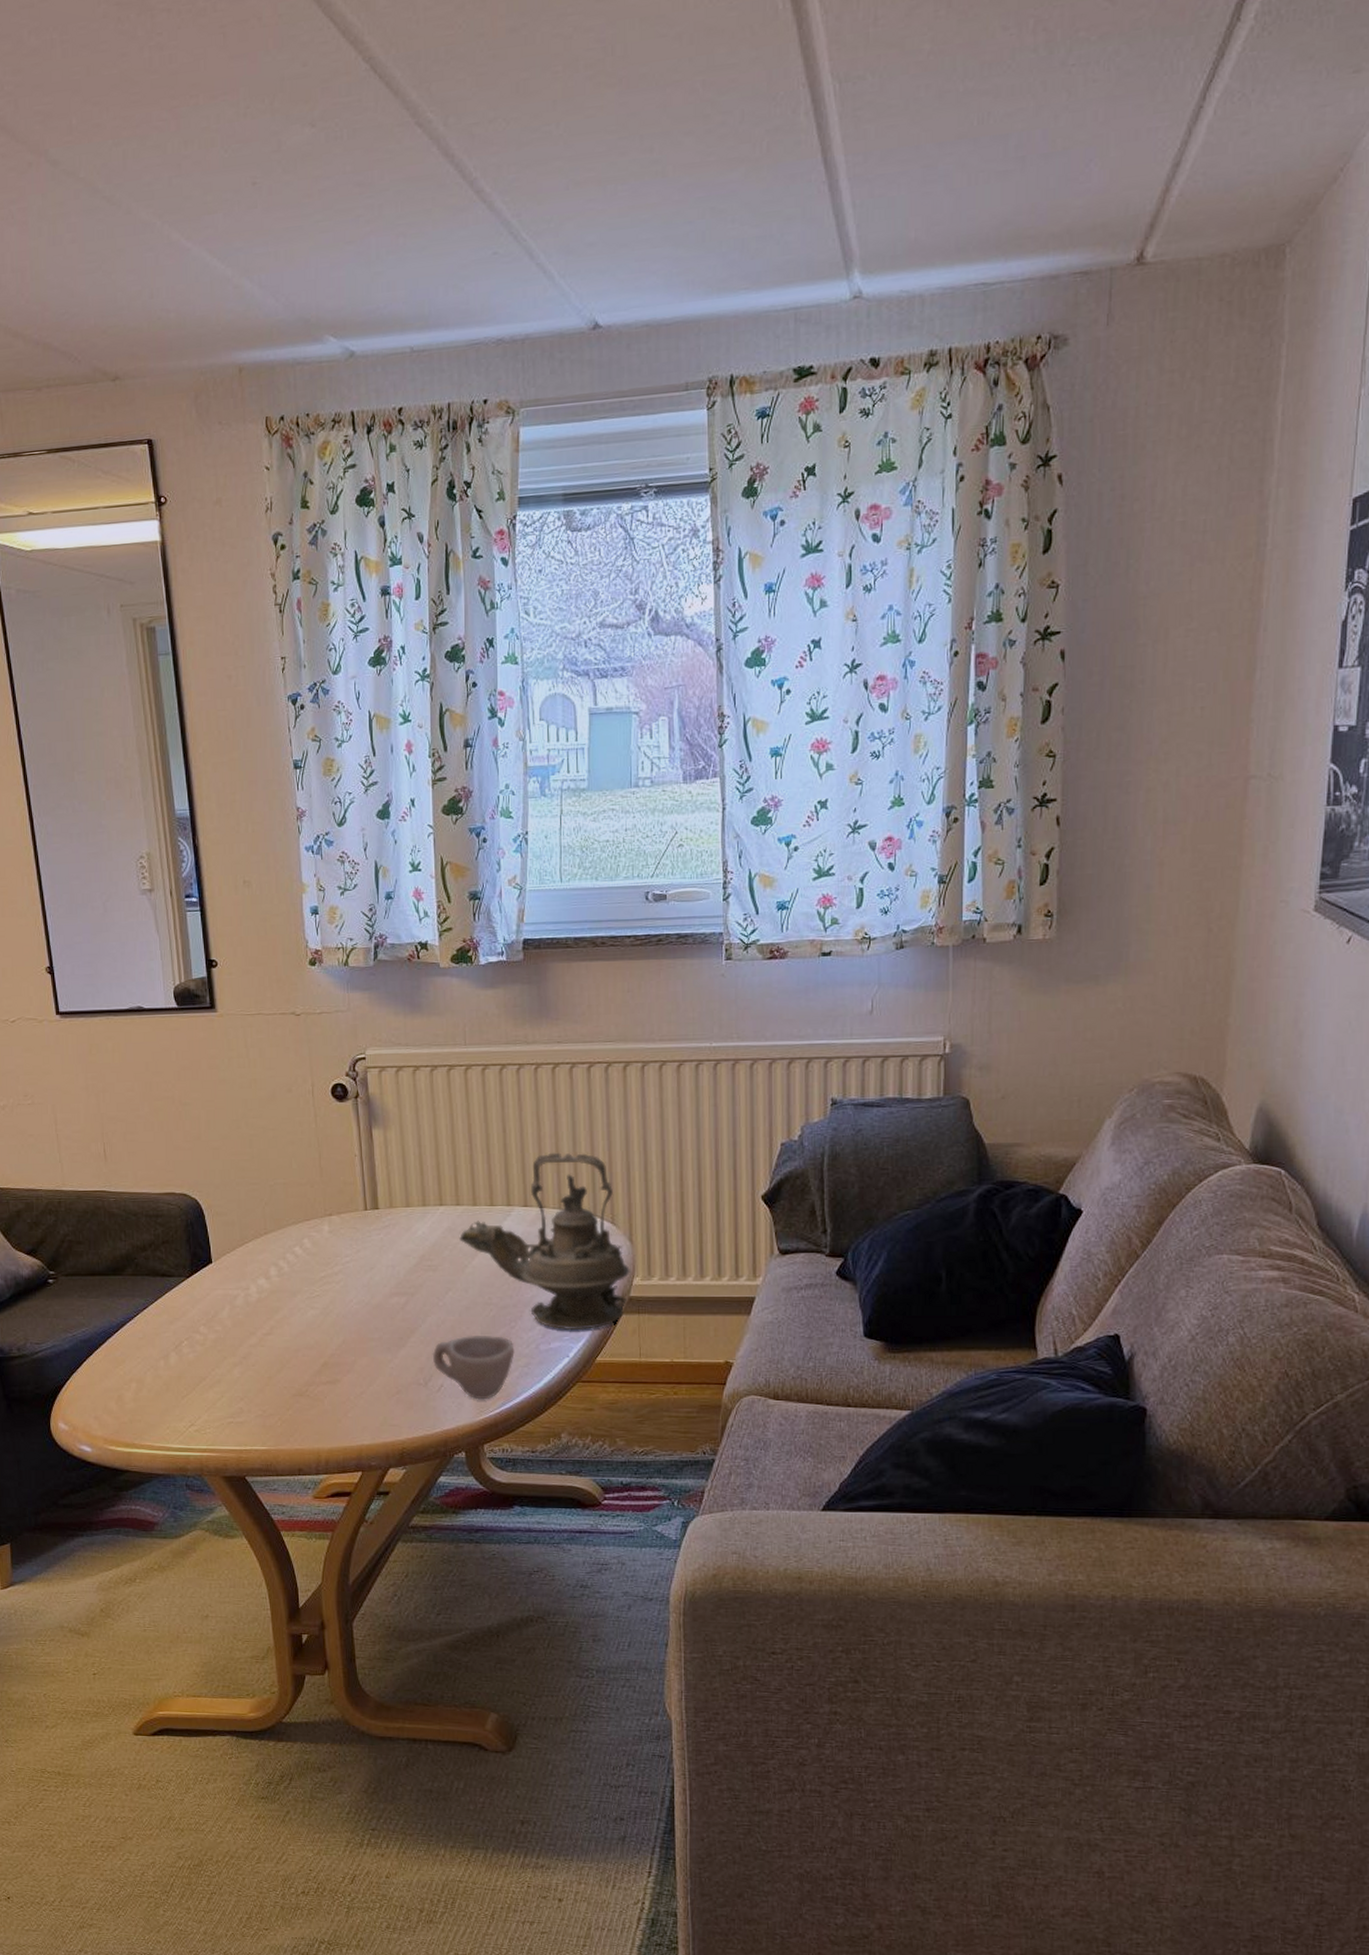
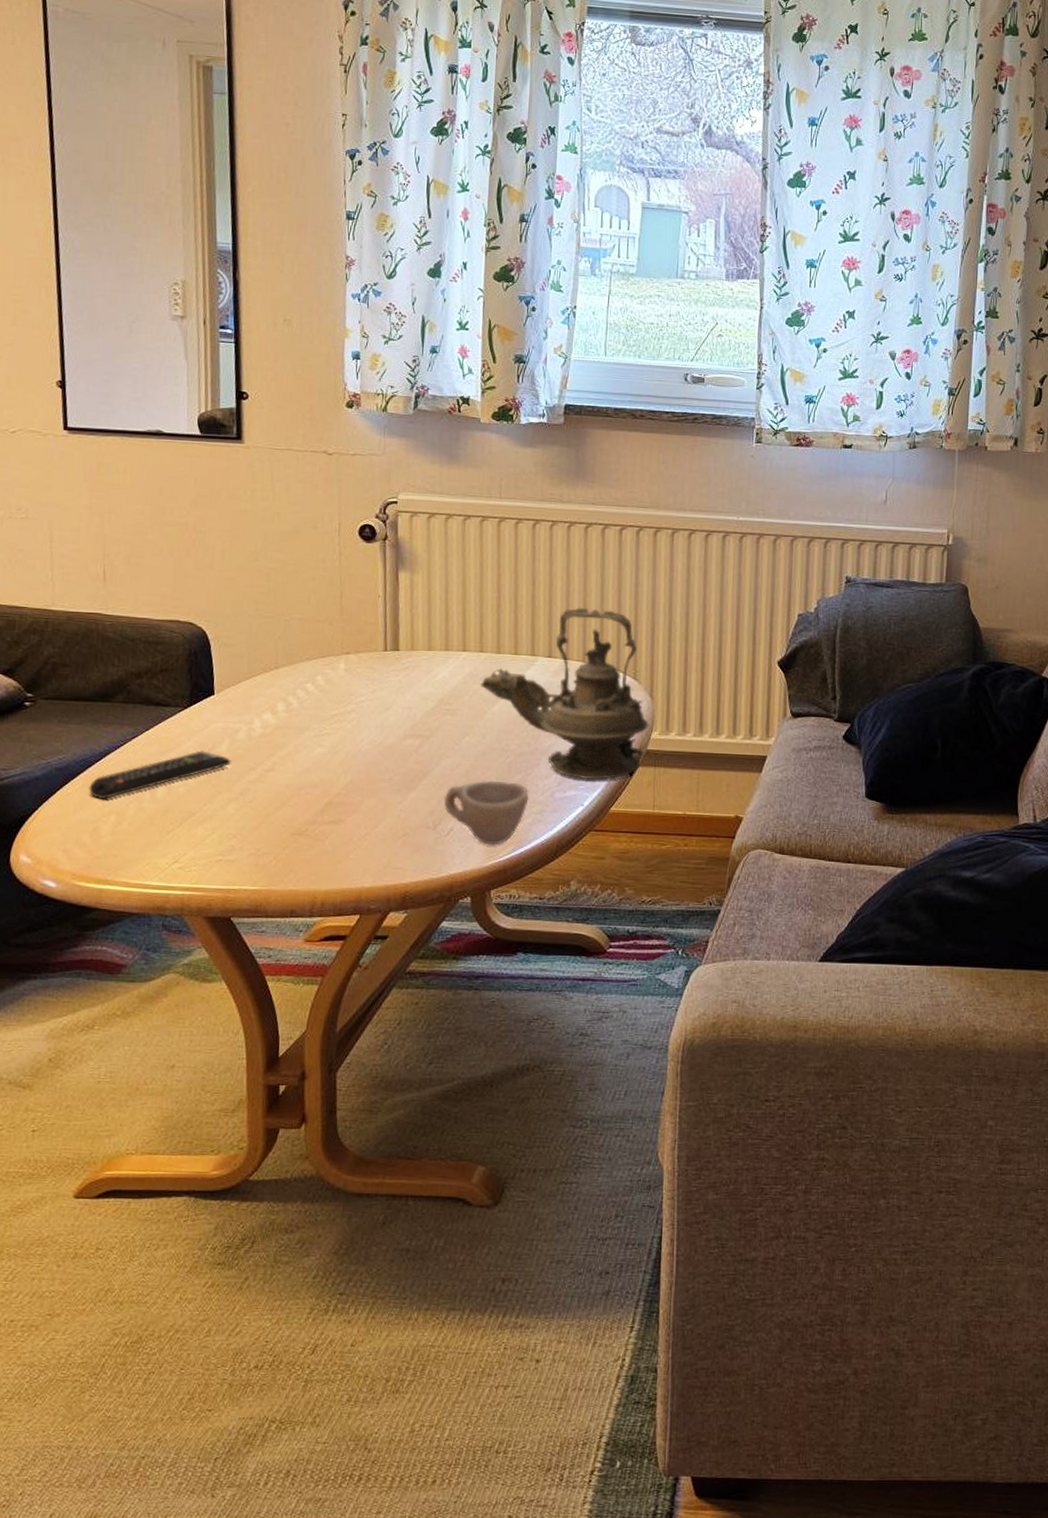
remote control: none [110,1318,233,1369] -> present [89,750,231,800]

